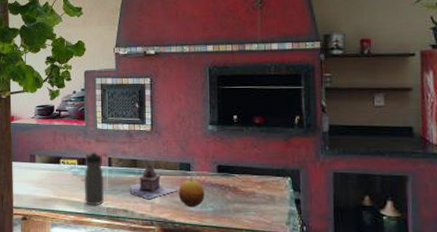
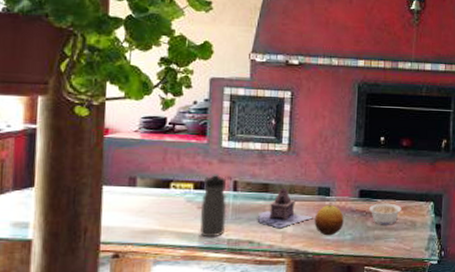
legume: none [227,178,259,199] -> present [368,203,402,225]

